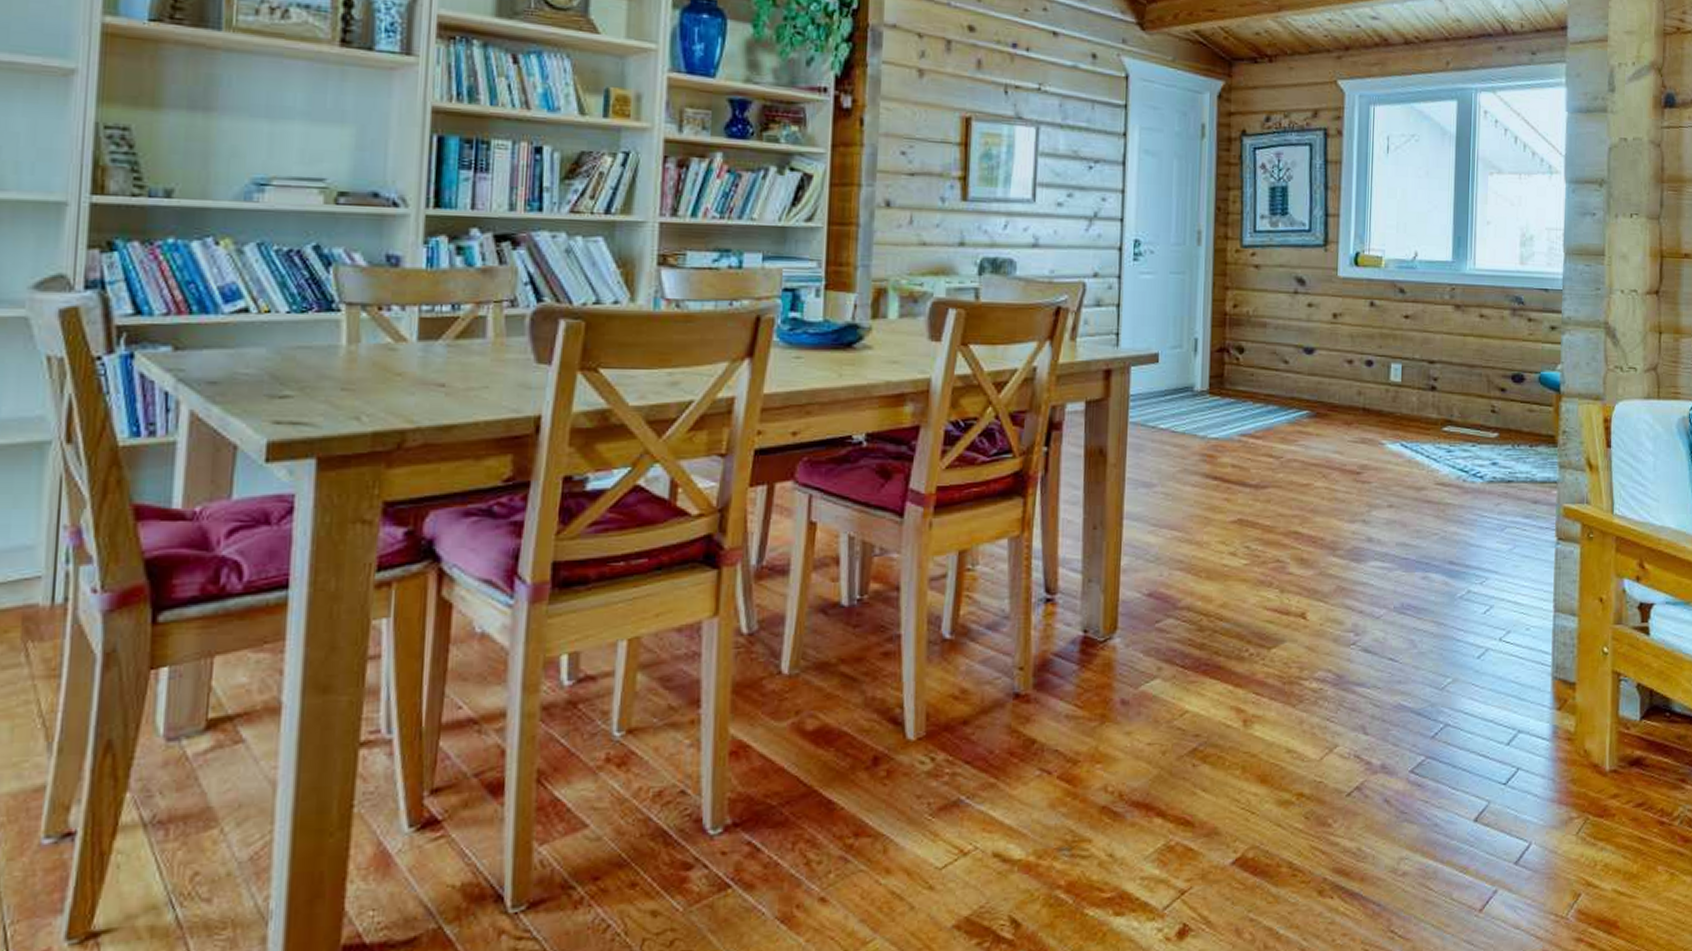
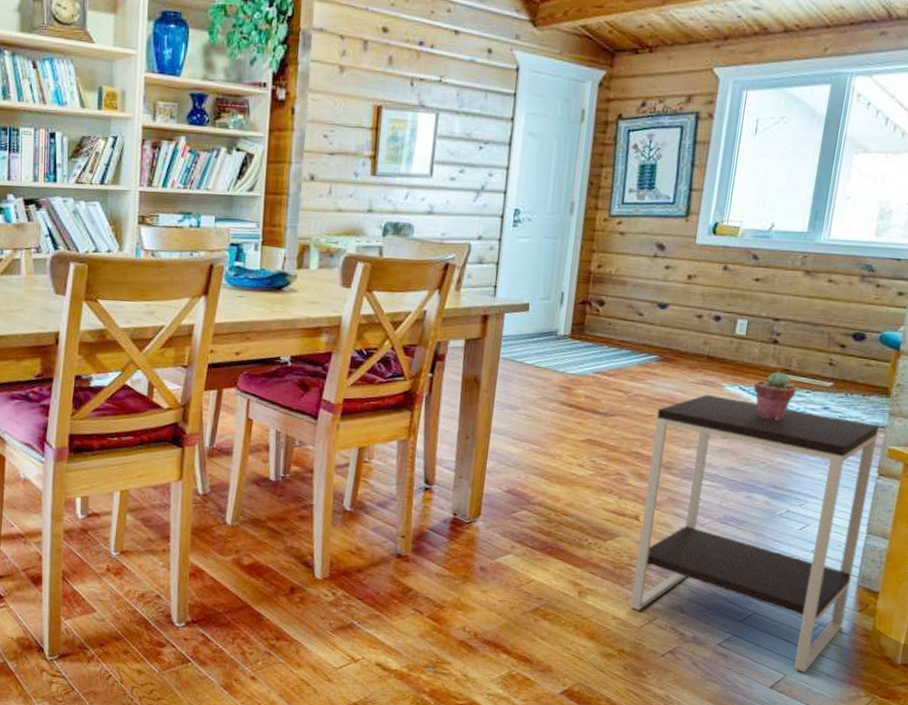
side table: none [1305,455,1551,796] -> present [630,394,879,673]
potted succulent: none [1416,423,1461,482] -> present [753,371,797,421]

